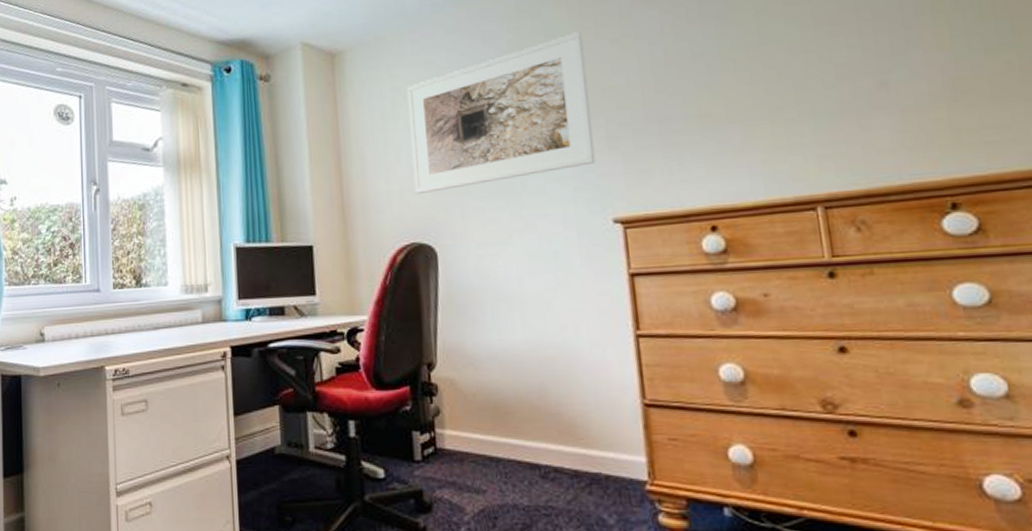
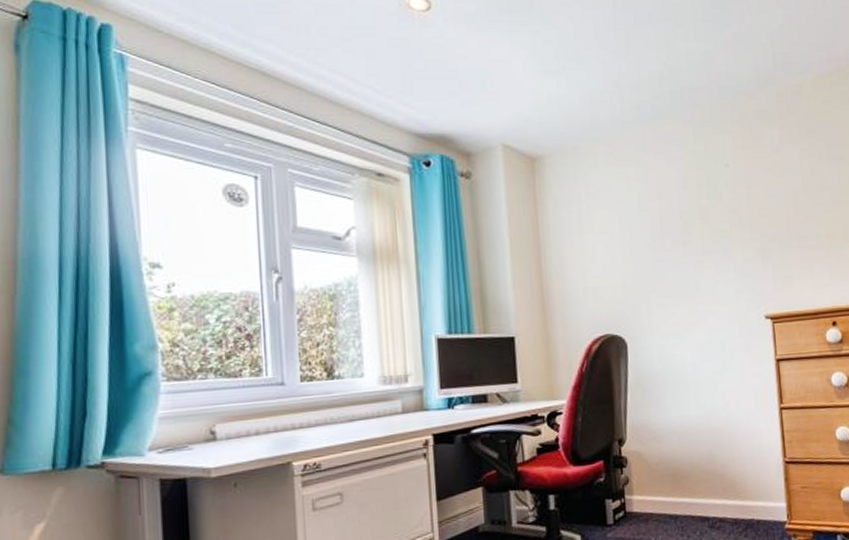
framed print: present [407,32,596,195] -> none [601,160,753,292]

